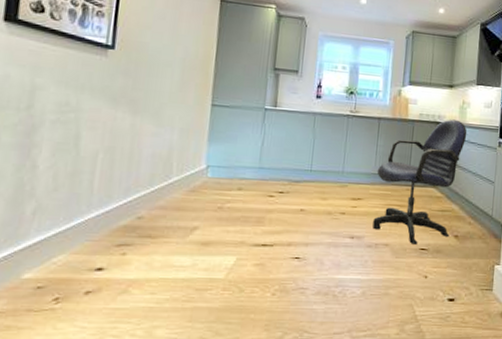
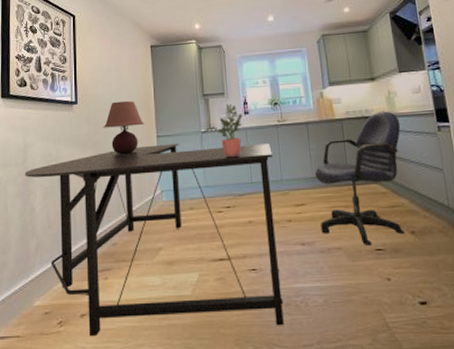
desk: none [28,112,339,316] -> present [25,143,284,337]
table lamp: none [145,55,199,119] -> present [103,100,145,154]
potted plant: none [268,83,315,142] -> present [204,103,243,158]

